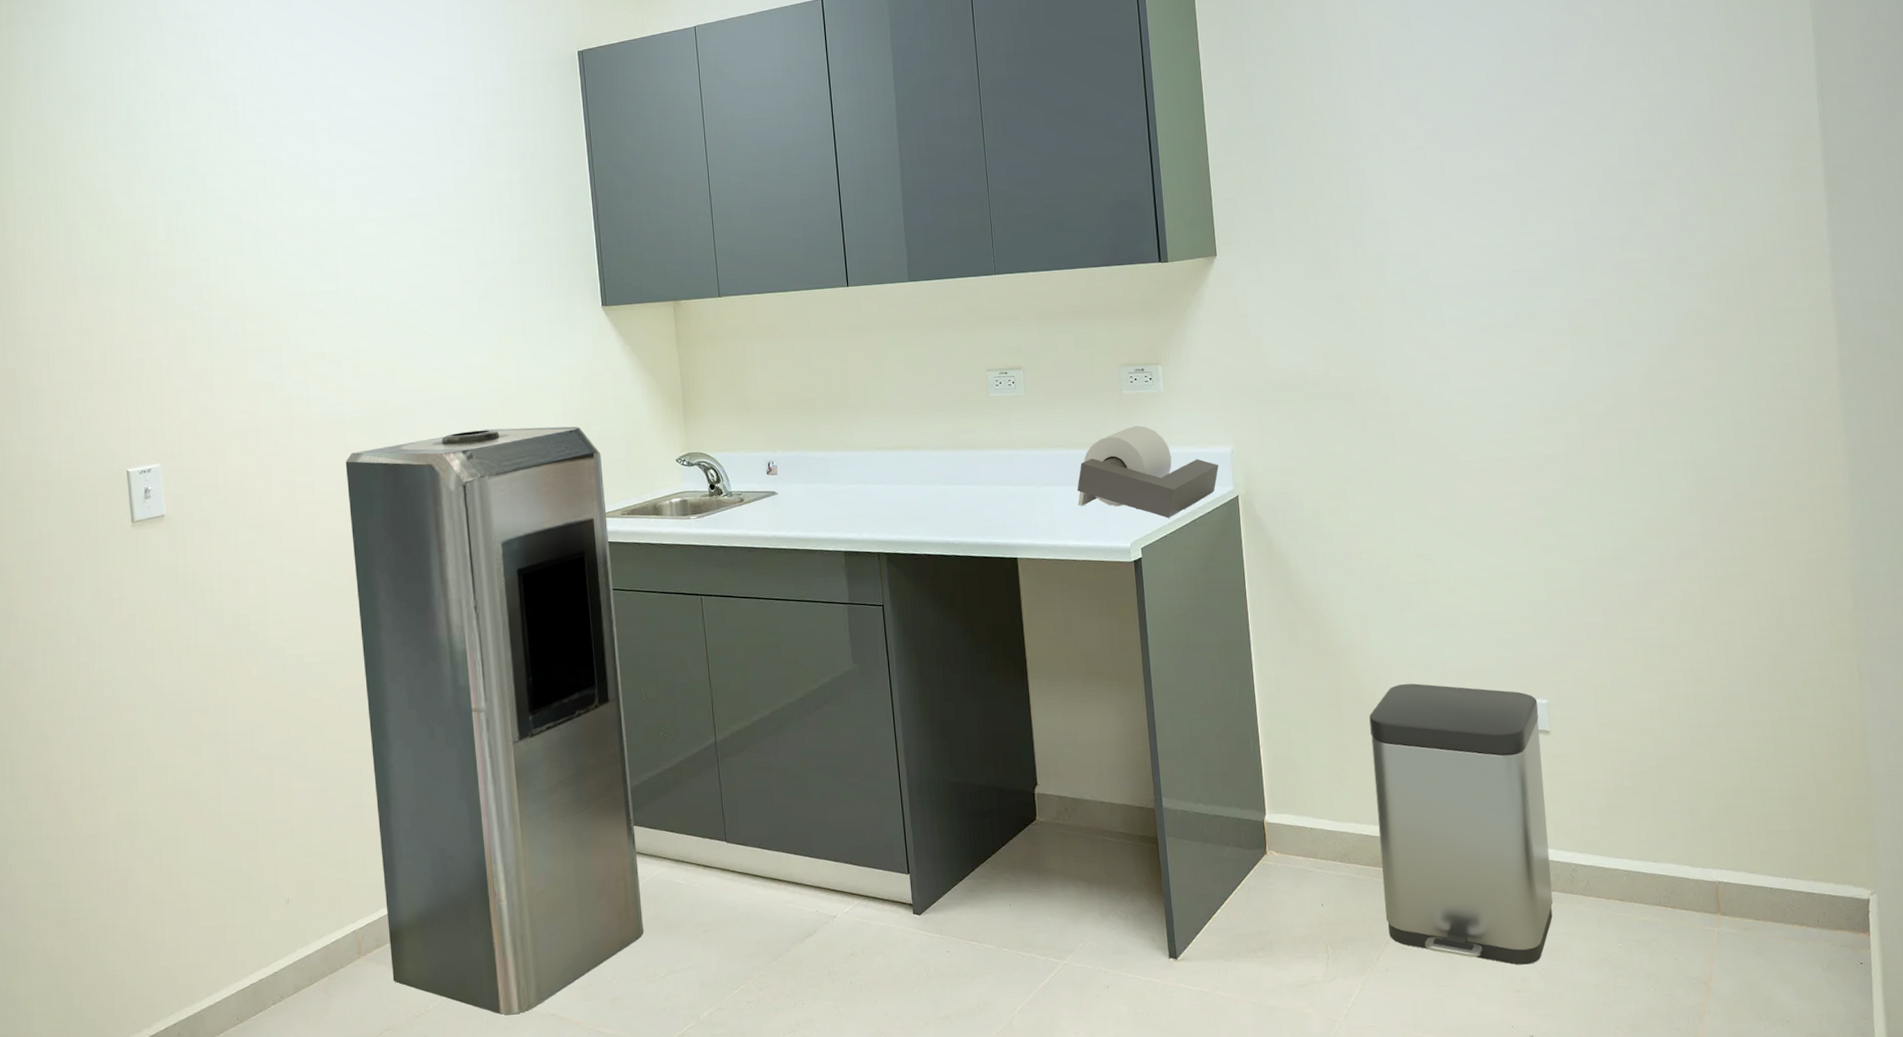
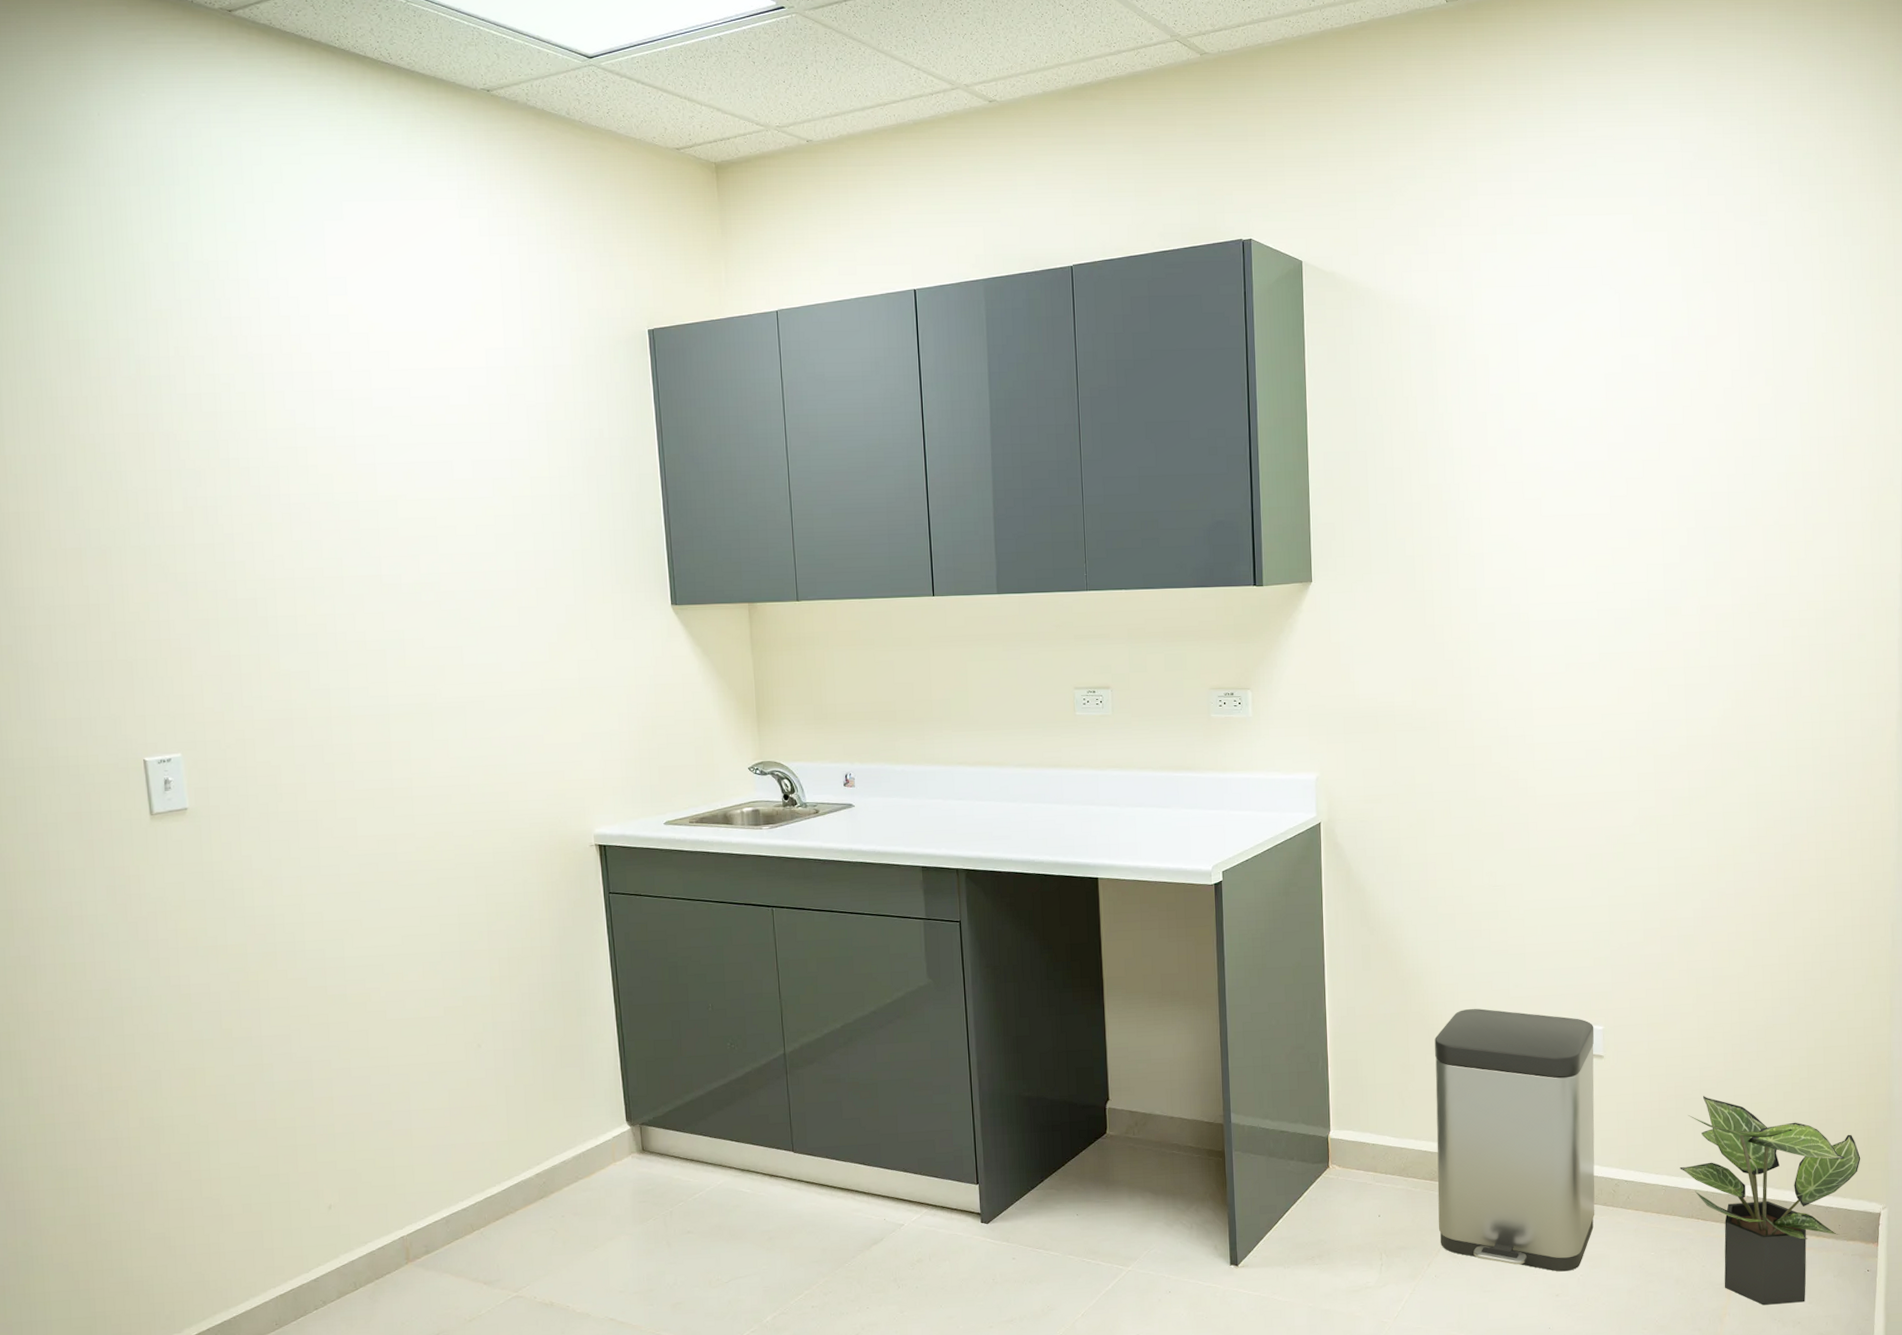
water dispenser: present [345,426,644,1015] -> none [389,729,707,1320]
paper towel holder: present [1077,425,1219,518] -> none [1161,750,1303,843]
potted plant: none [1642,773,1842,1002] -> present [1680,1096,1861,1306]

